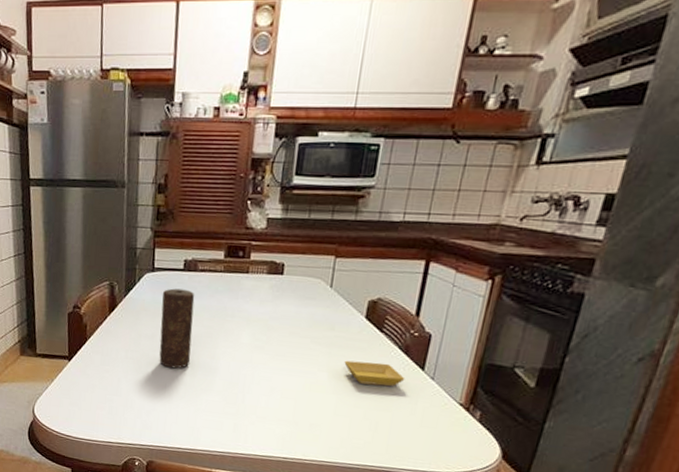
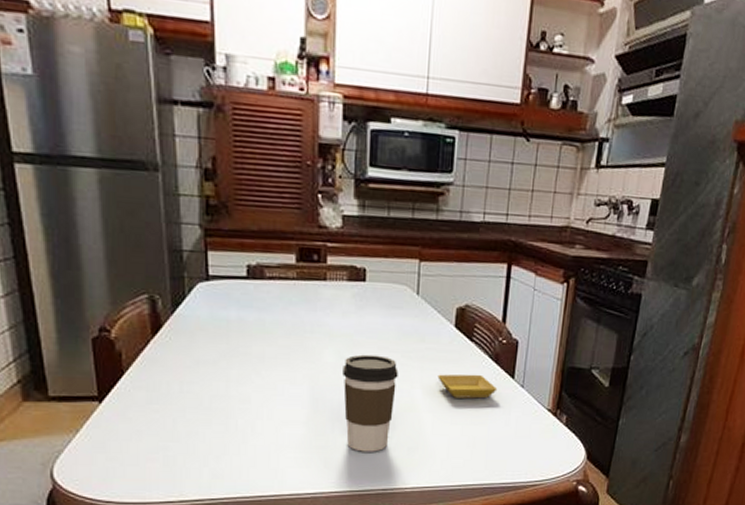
candle: present [159,288,195,369] -> none [222,301,266,400]
coffee cup: none [255,337,307,424] -> present [343,354,399,452]

